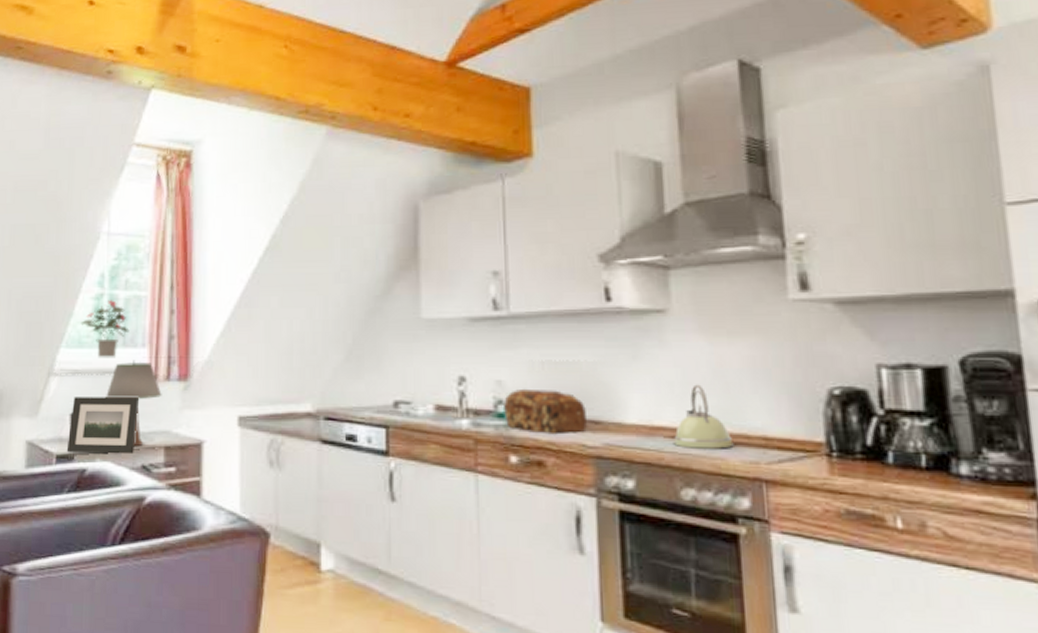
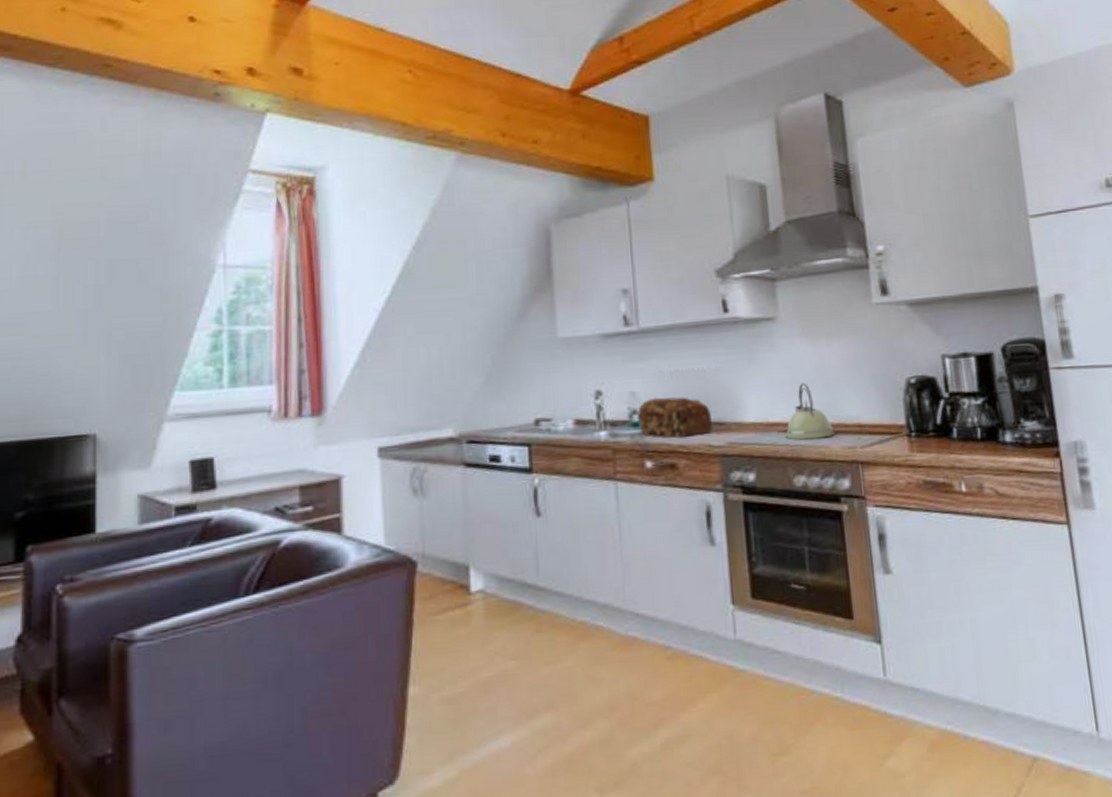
picture frame: present [66,397,140,455] -> none [187,437,269,503]
potted flower: present [80,300,130,358] -> none [197,336,254,399]
table lamp: present [106,360,162,446] -> none [230,398,294,488]

